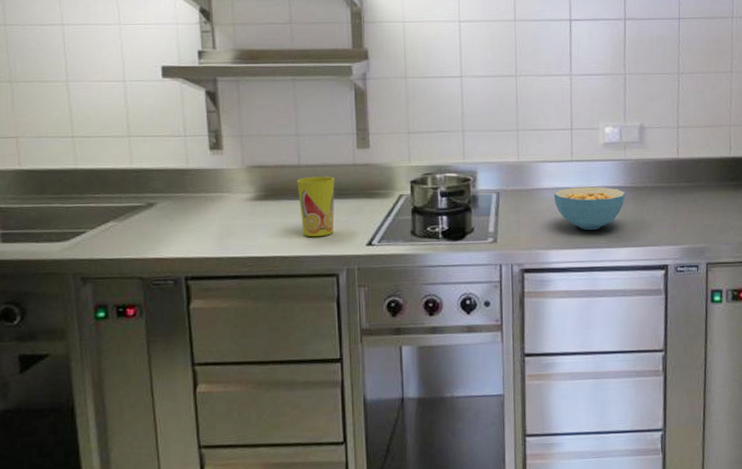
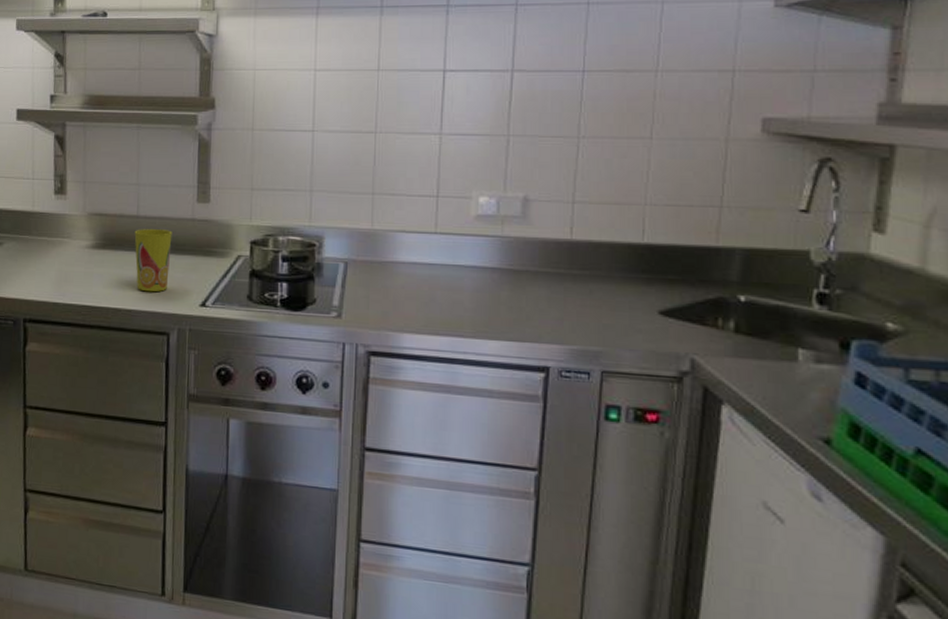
cereal bowl: present [553,186,625,230] -> none [411,263,499,315]

